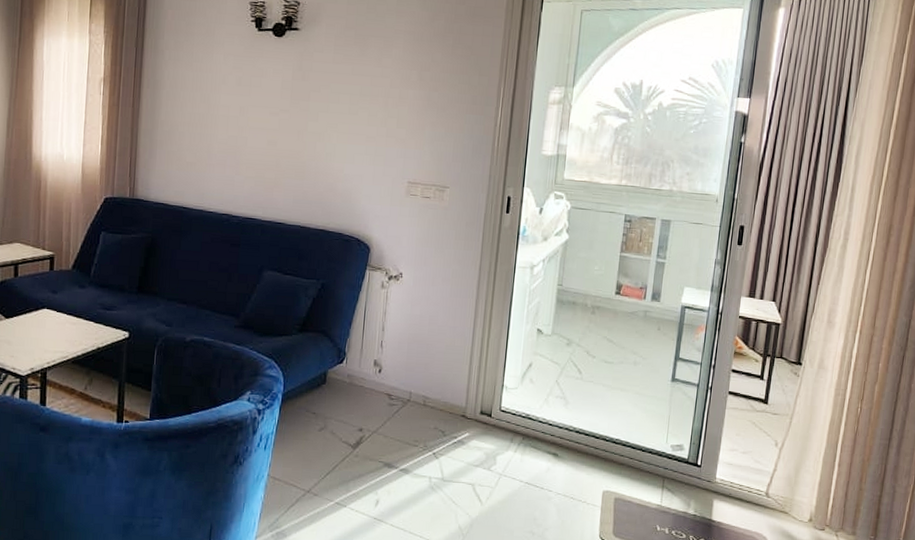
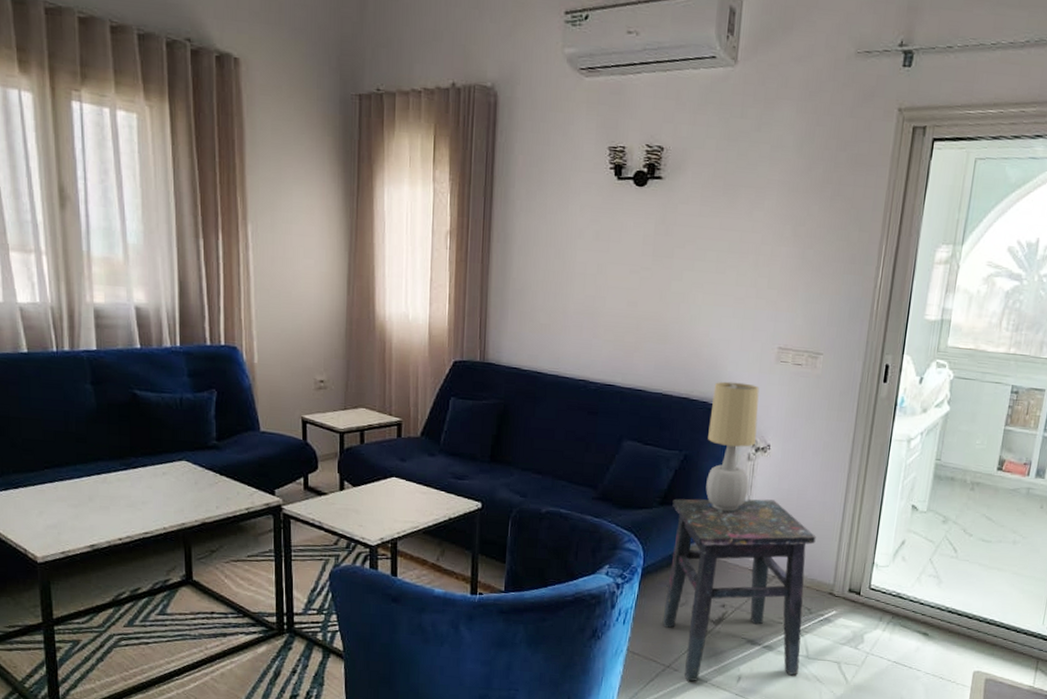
side table: none [302,325,448,506] -> present [662,498,816,682]
table lamp: none [342,214,391,337] -> present [706,381,759,512]

